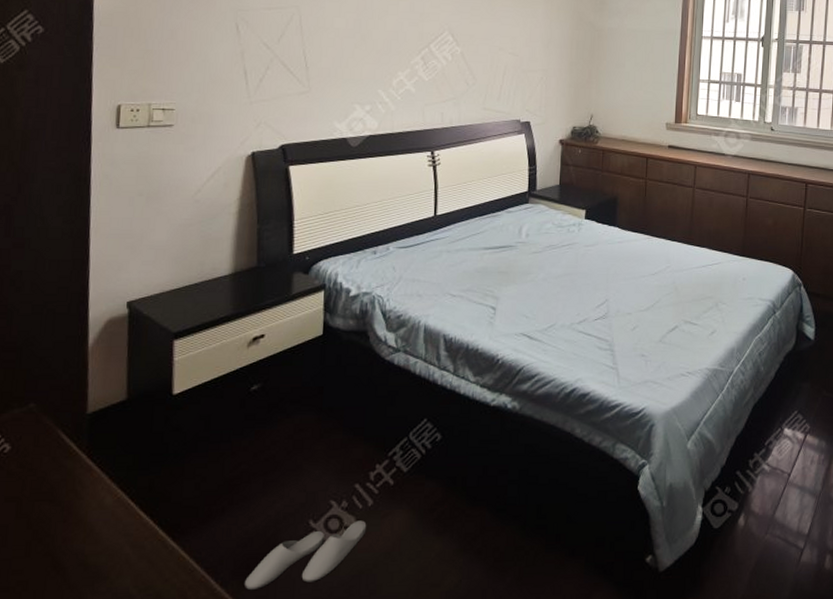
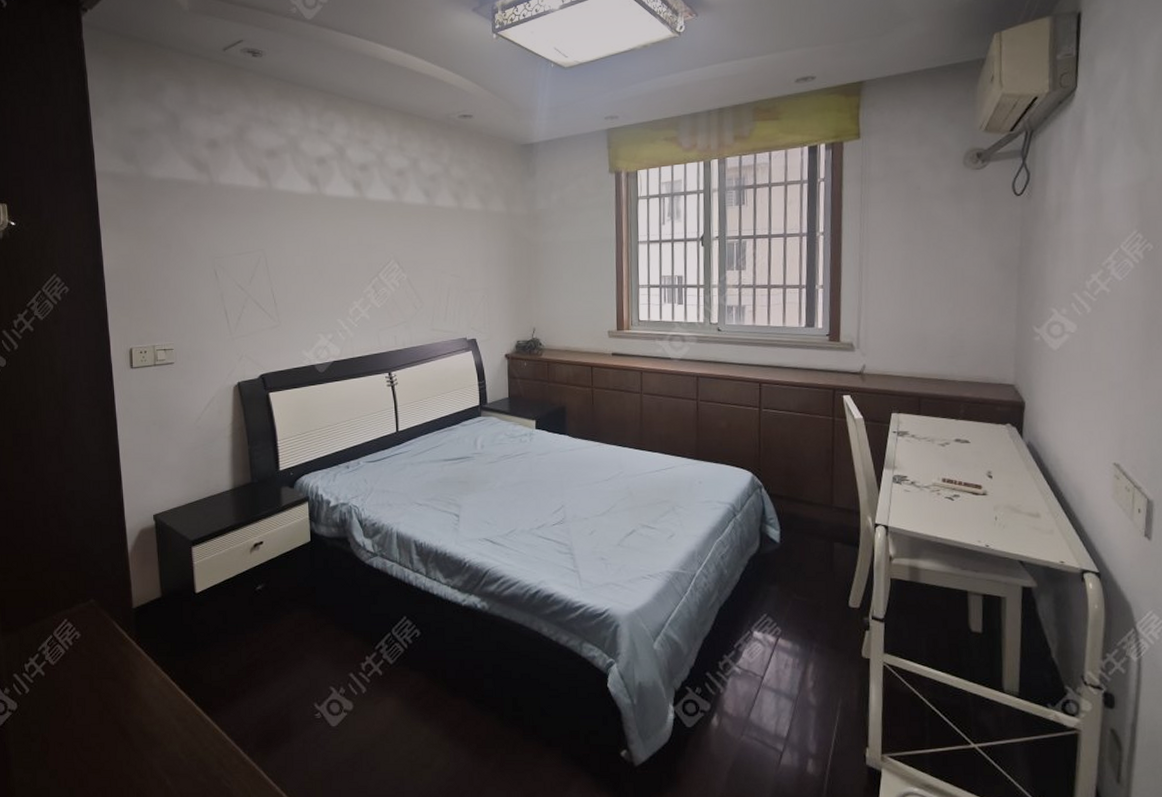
slippers: present [245,520,367,591] -> none [267,705,363,761]

